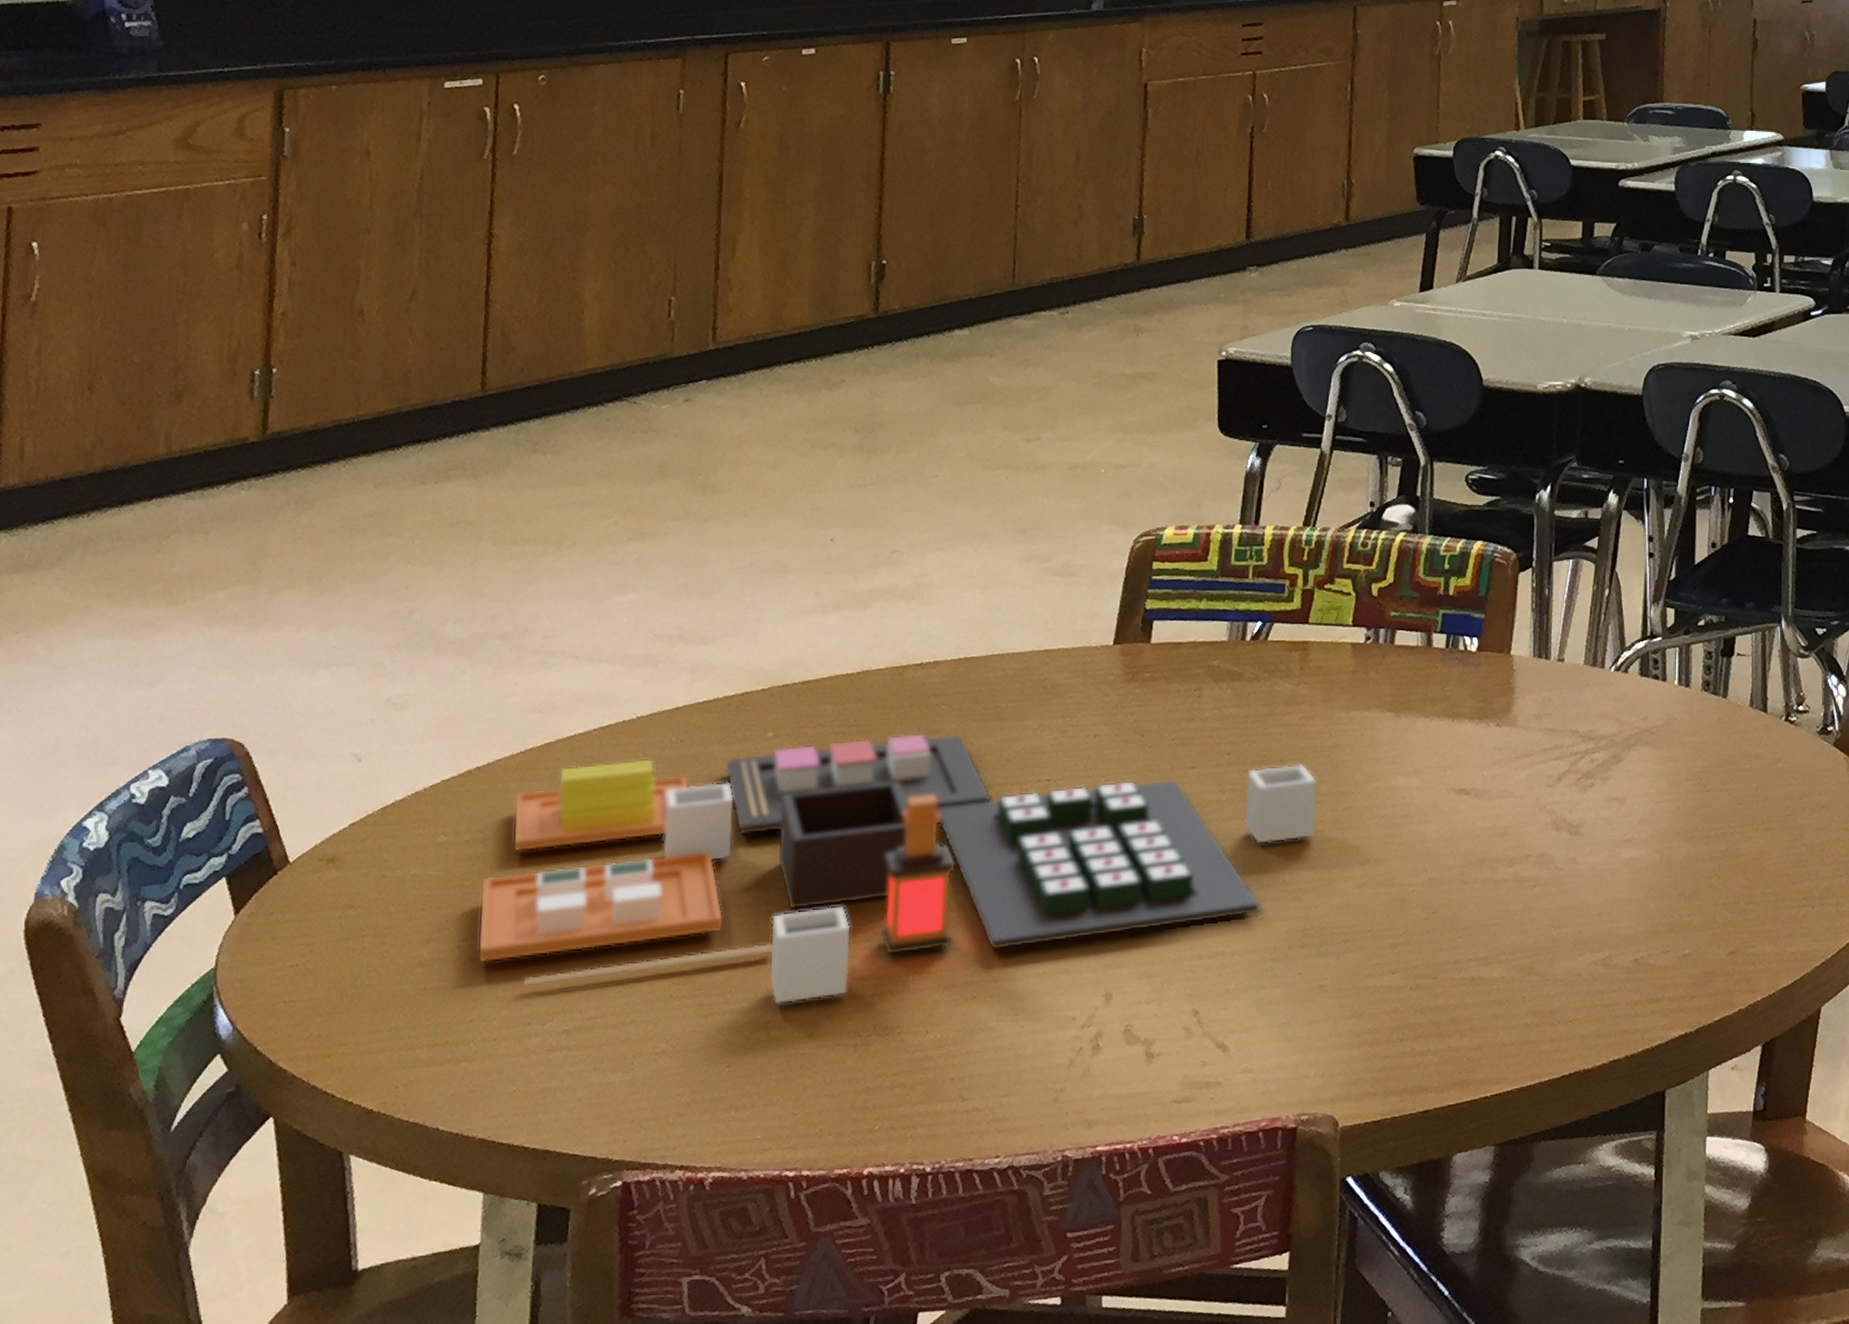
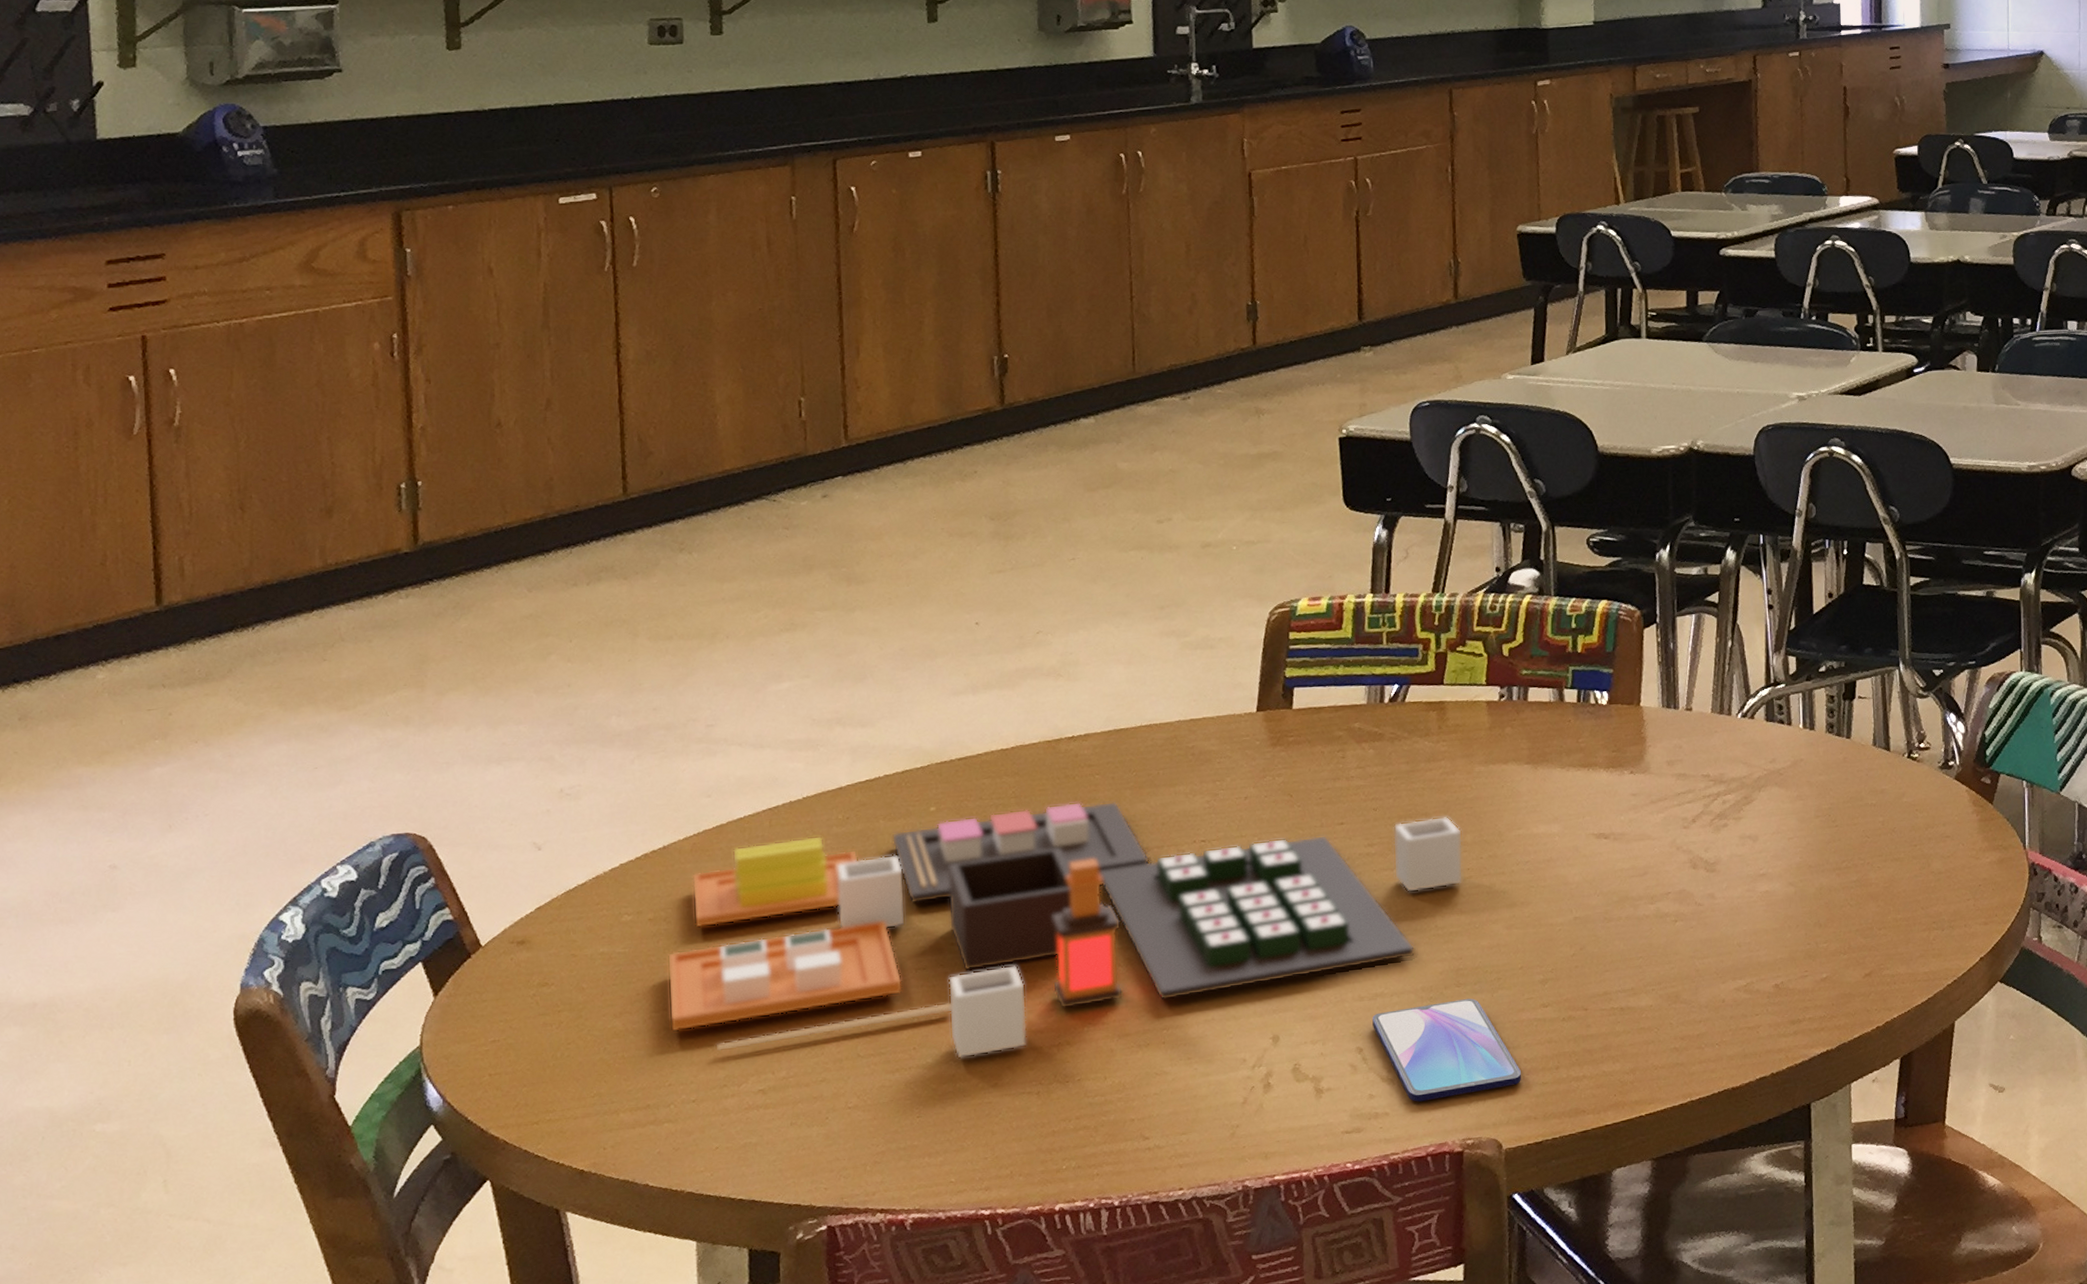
smartphone: none [1211,960,1363,1072] -> present [1372,998,1521,1102]

